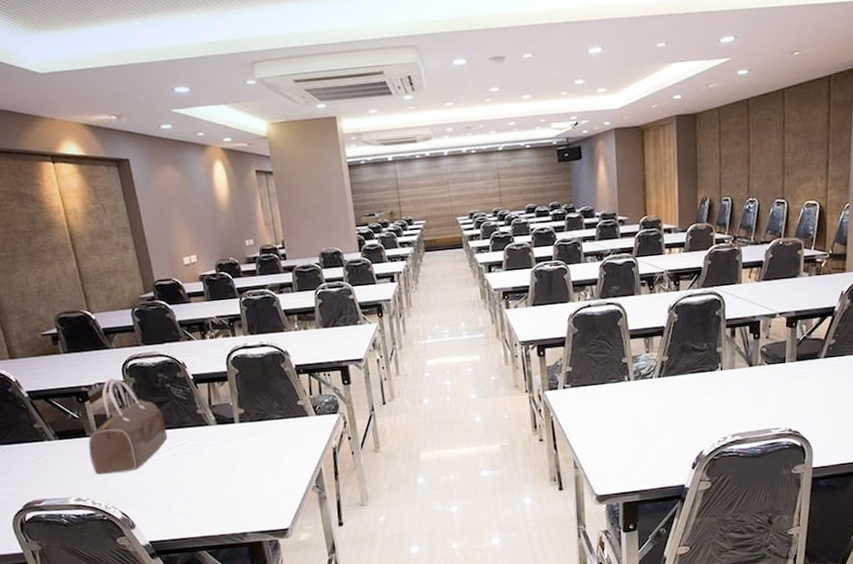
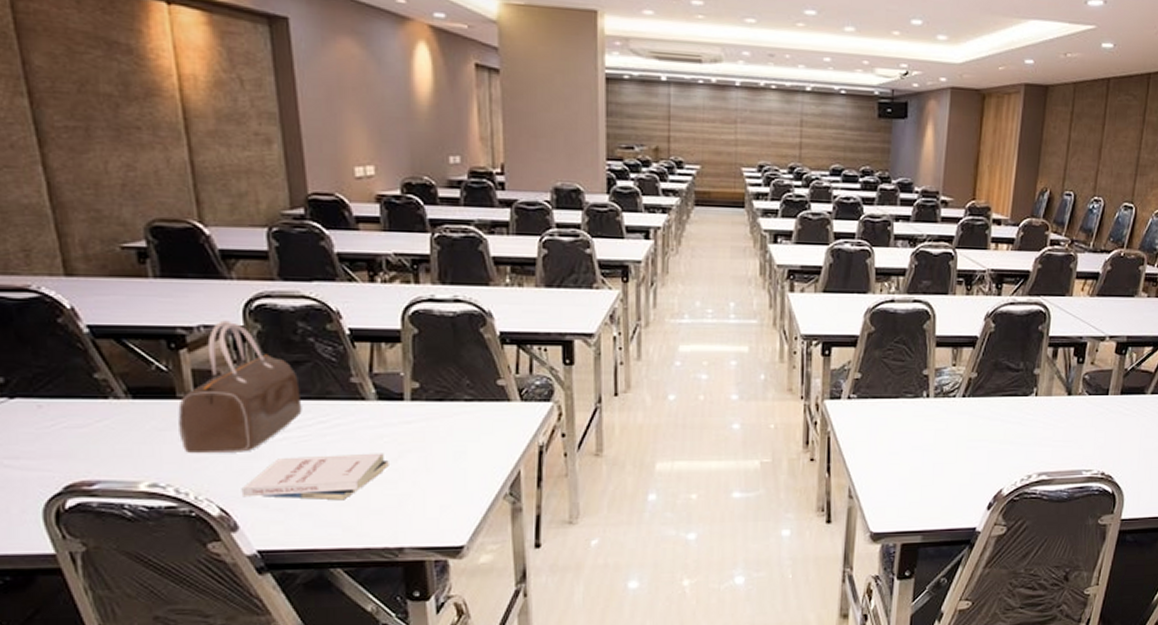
books: none [134,463,230,504] -> present [241,453,389,501]

